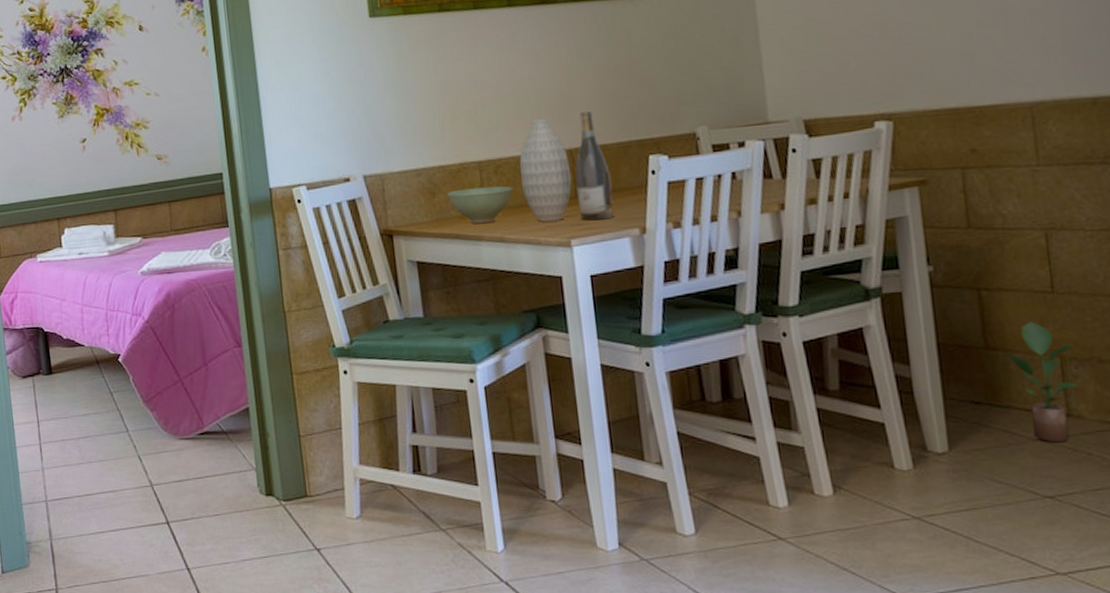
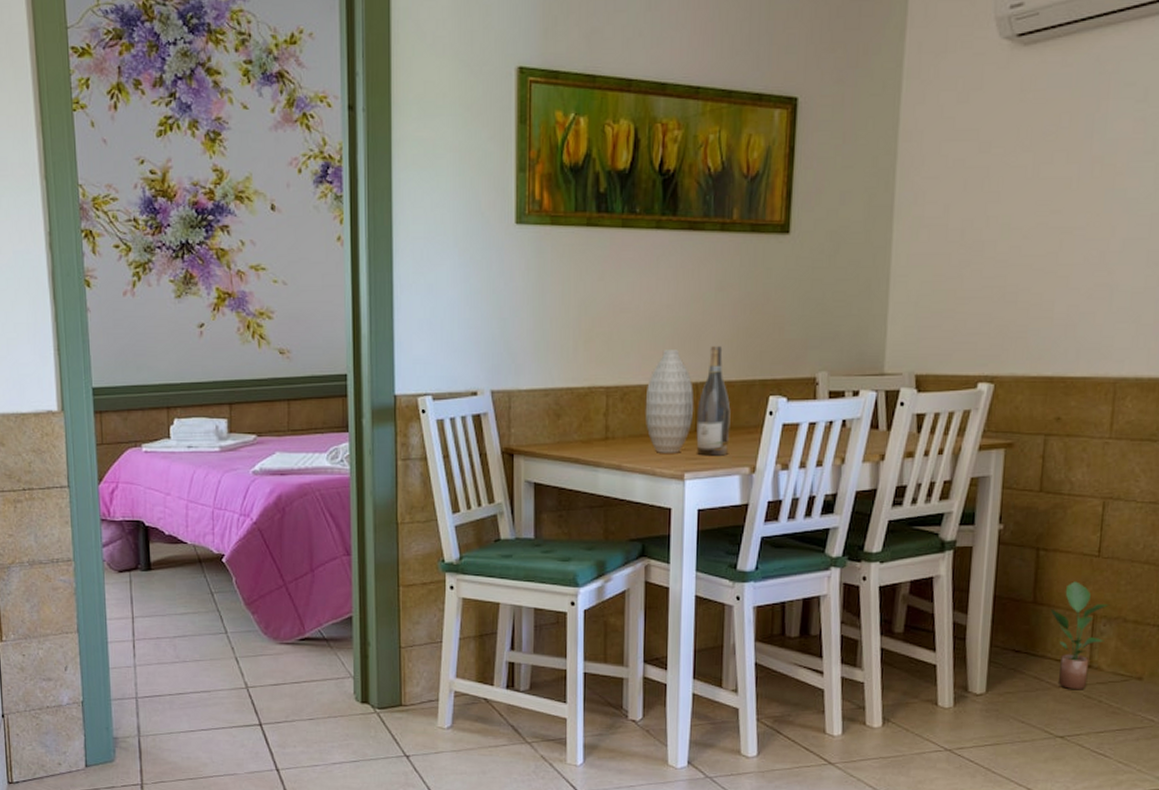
bowl: present [446,186,513,224] -> none [571,413,636,450]

